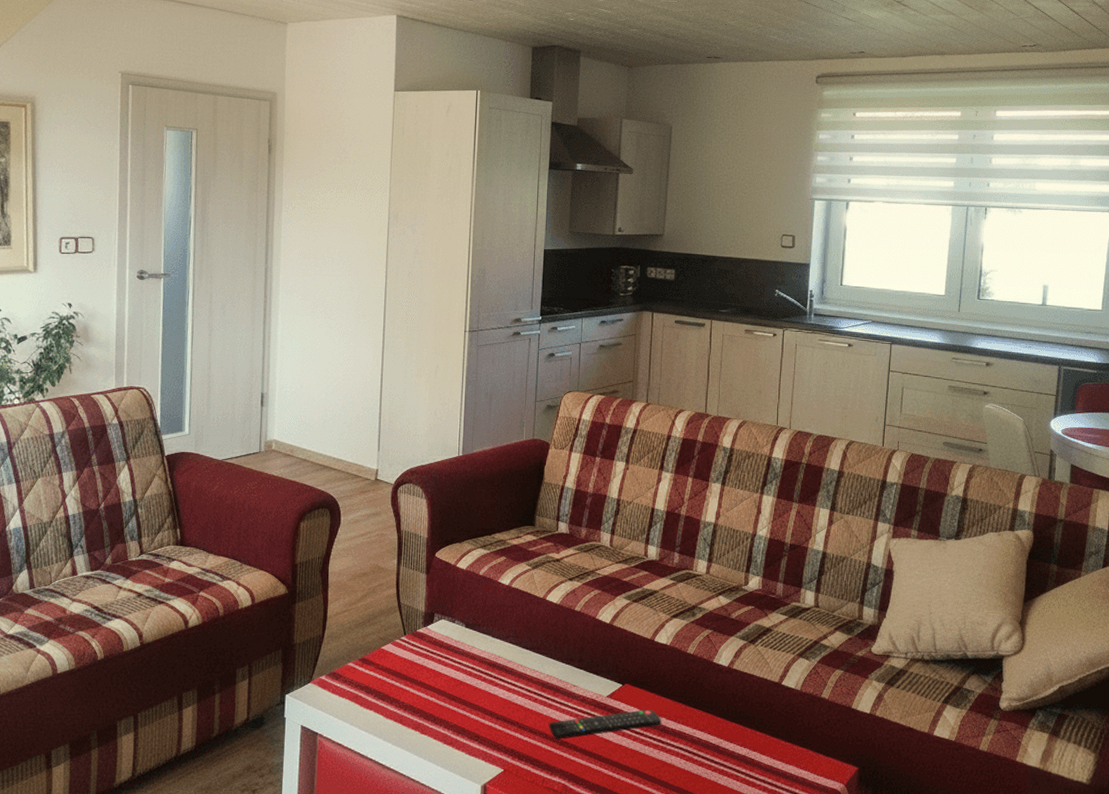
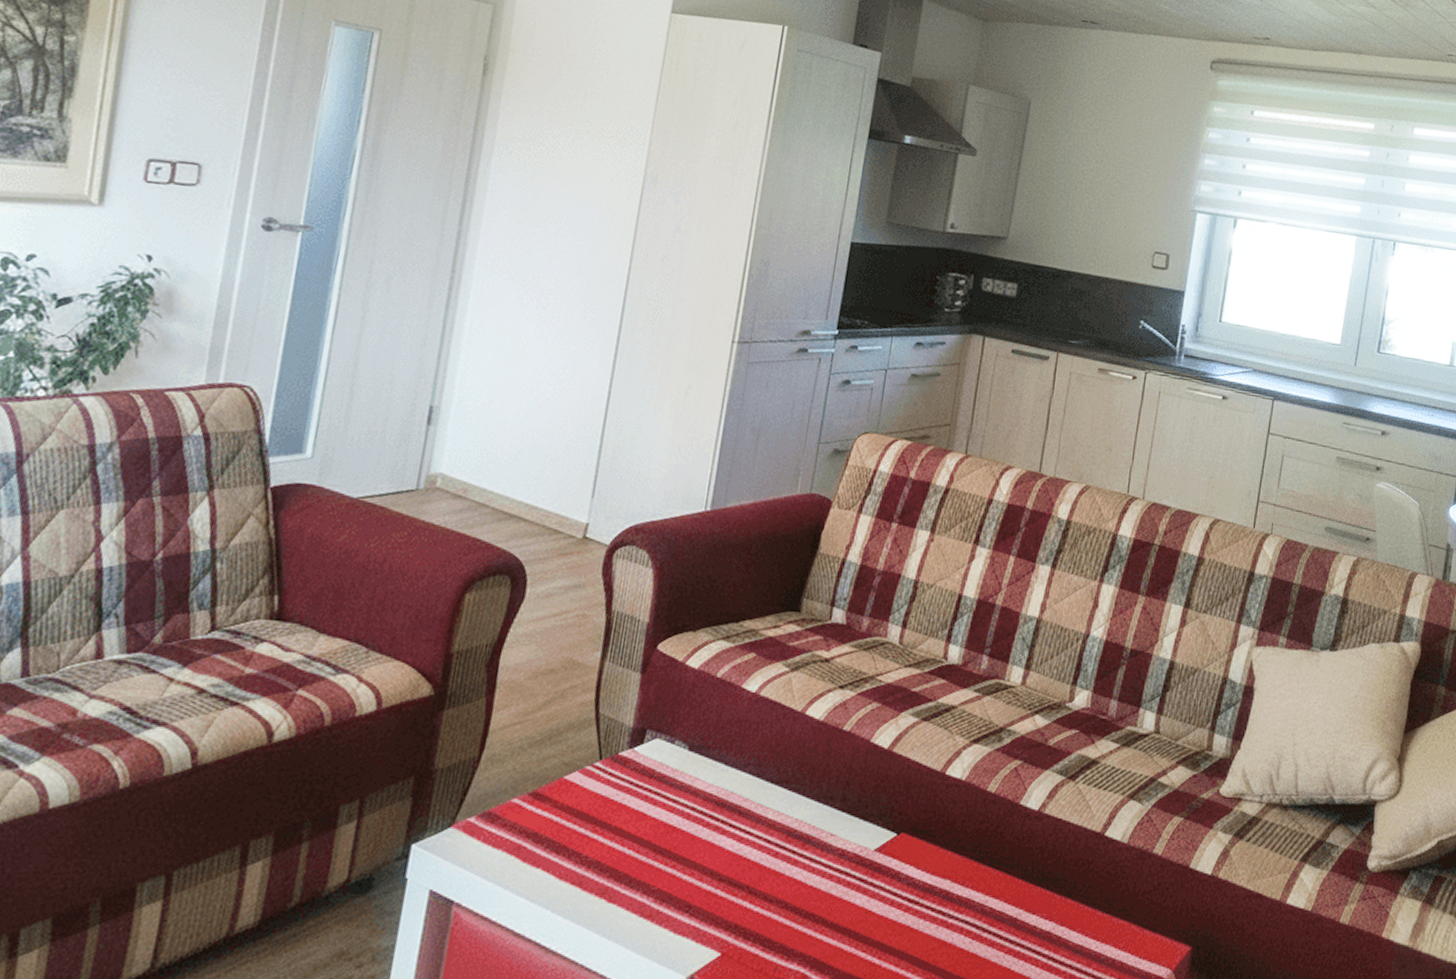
remote control: present [549,708,662,739] -> none [791,867,945,910]

